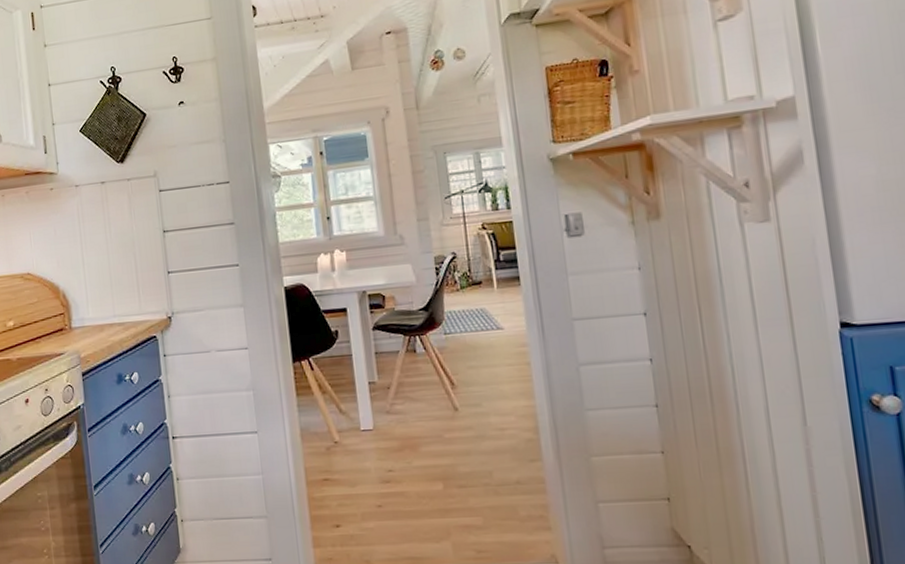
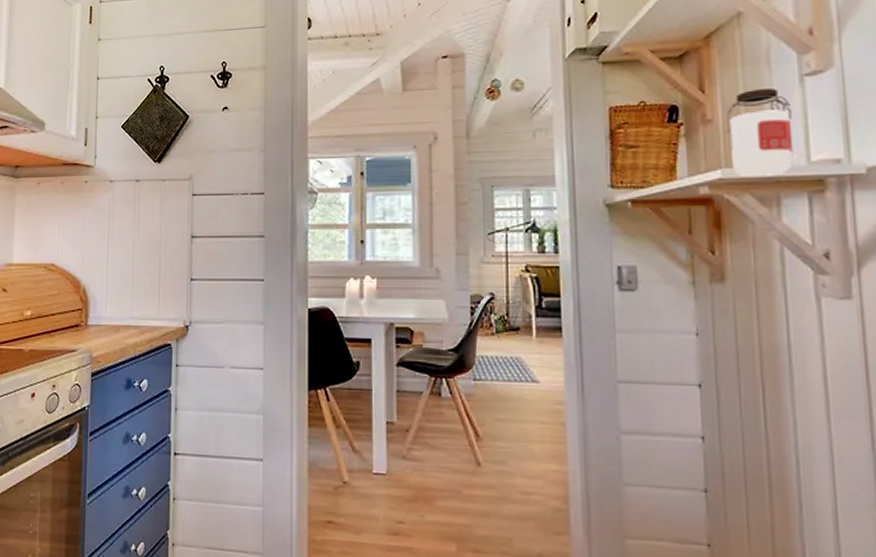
jar: none [650,36,712,121] -> present [726,89,794,177]

